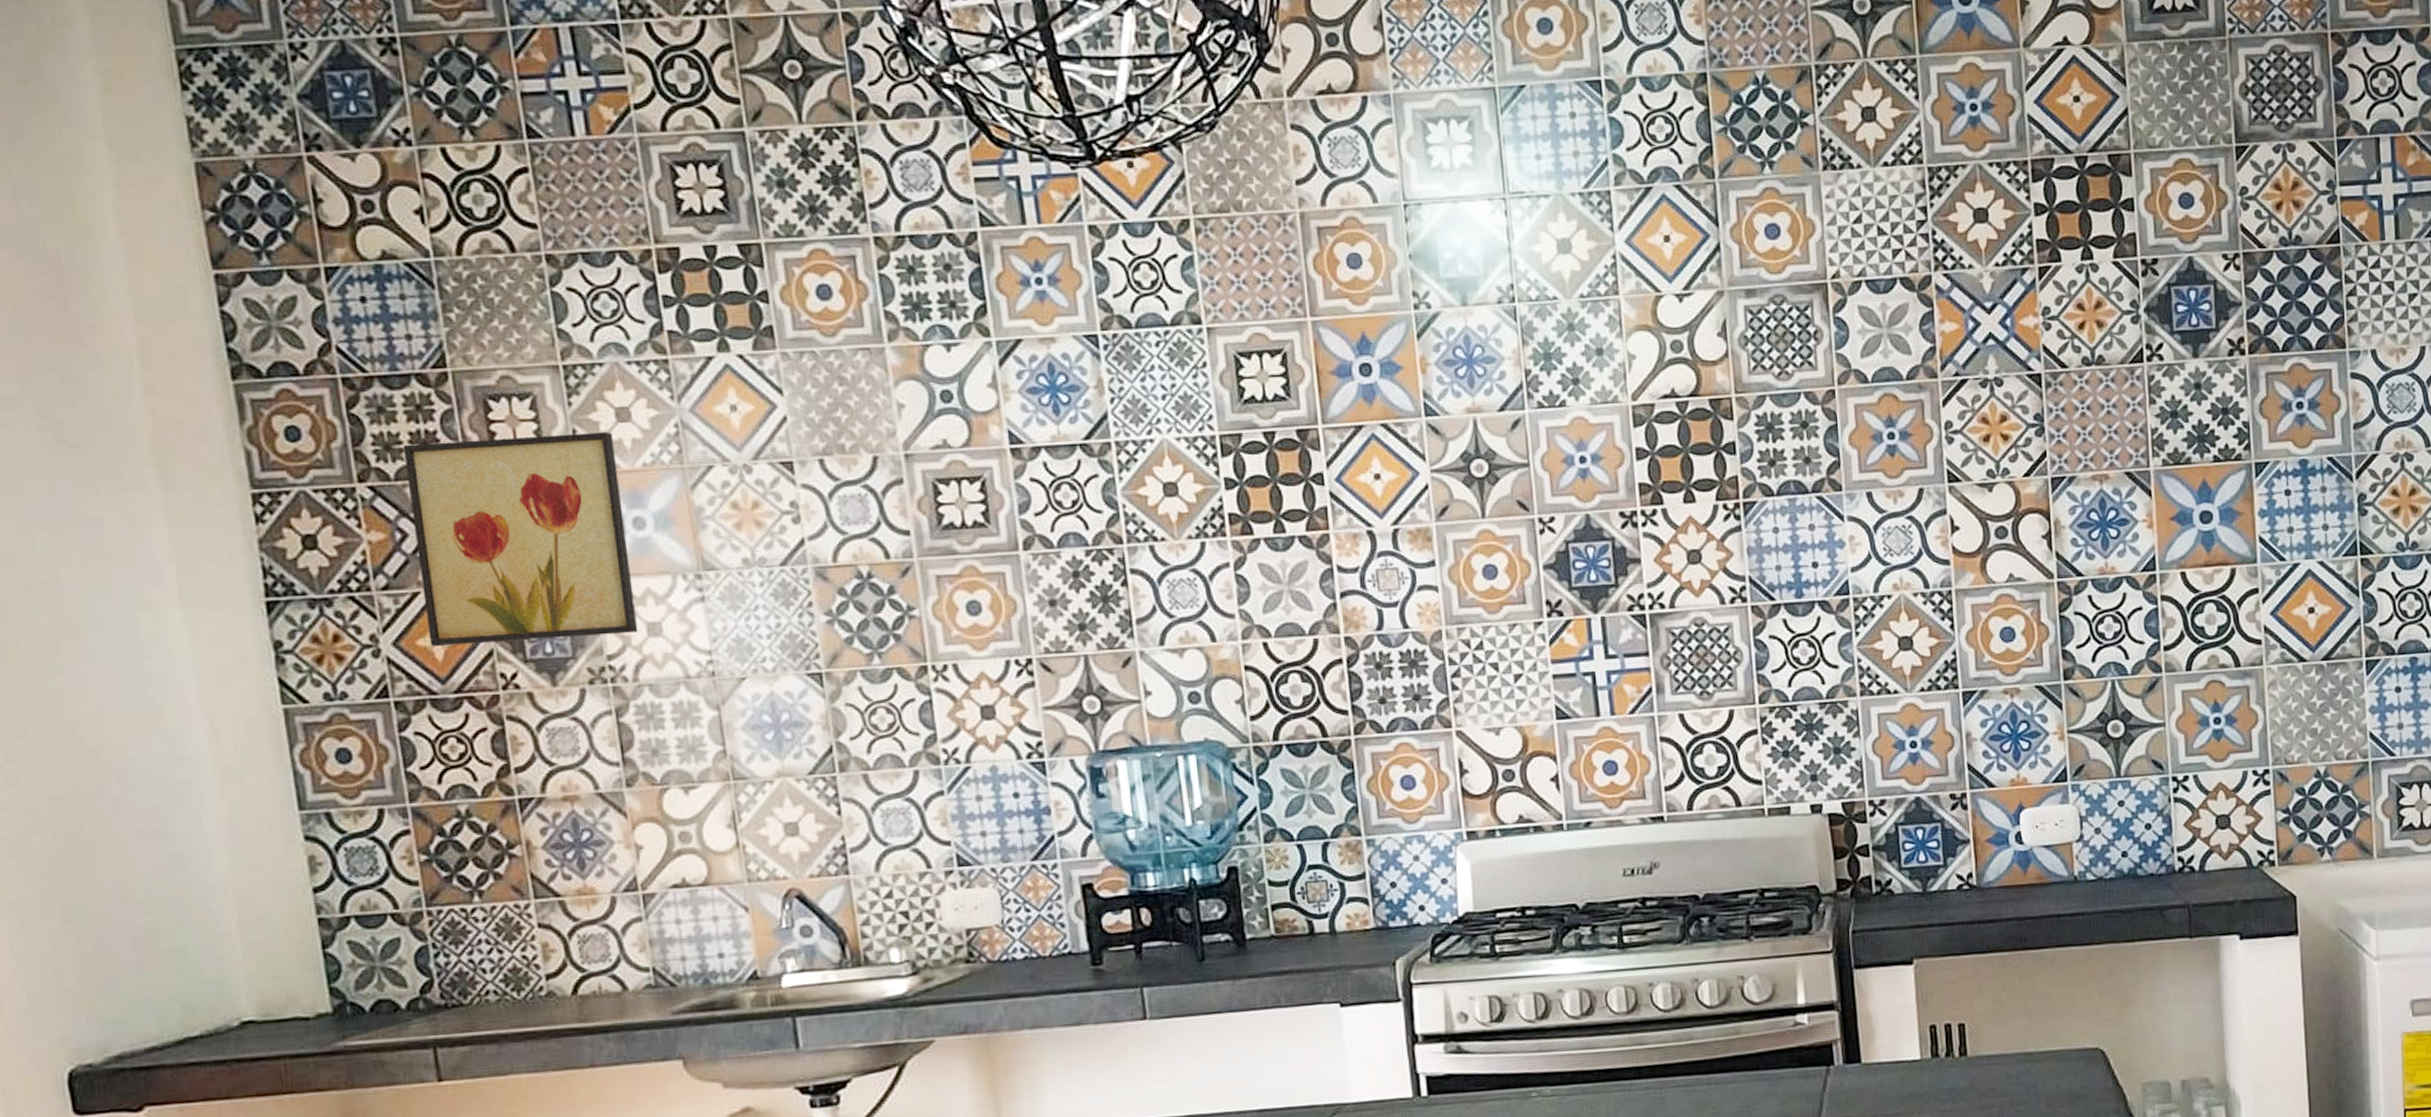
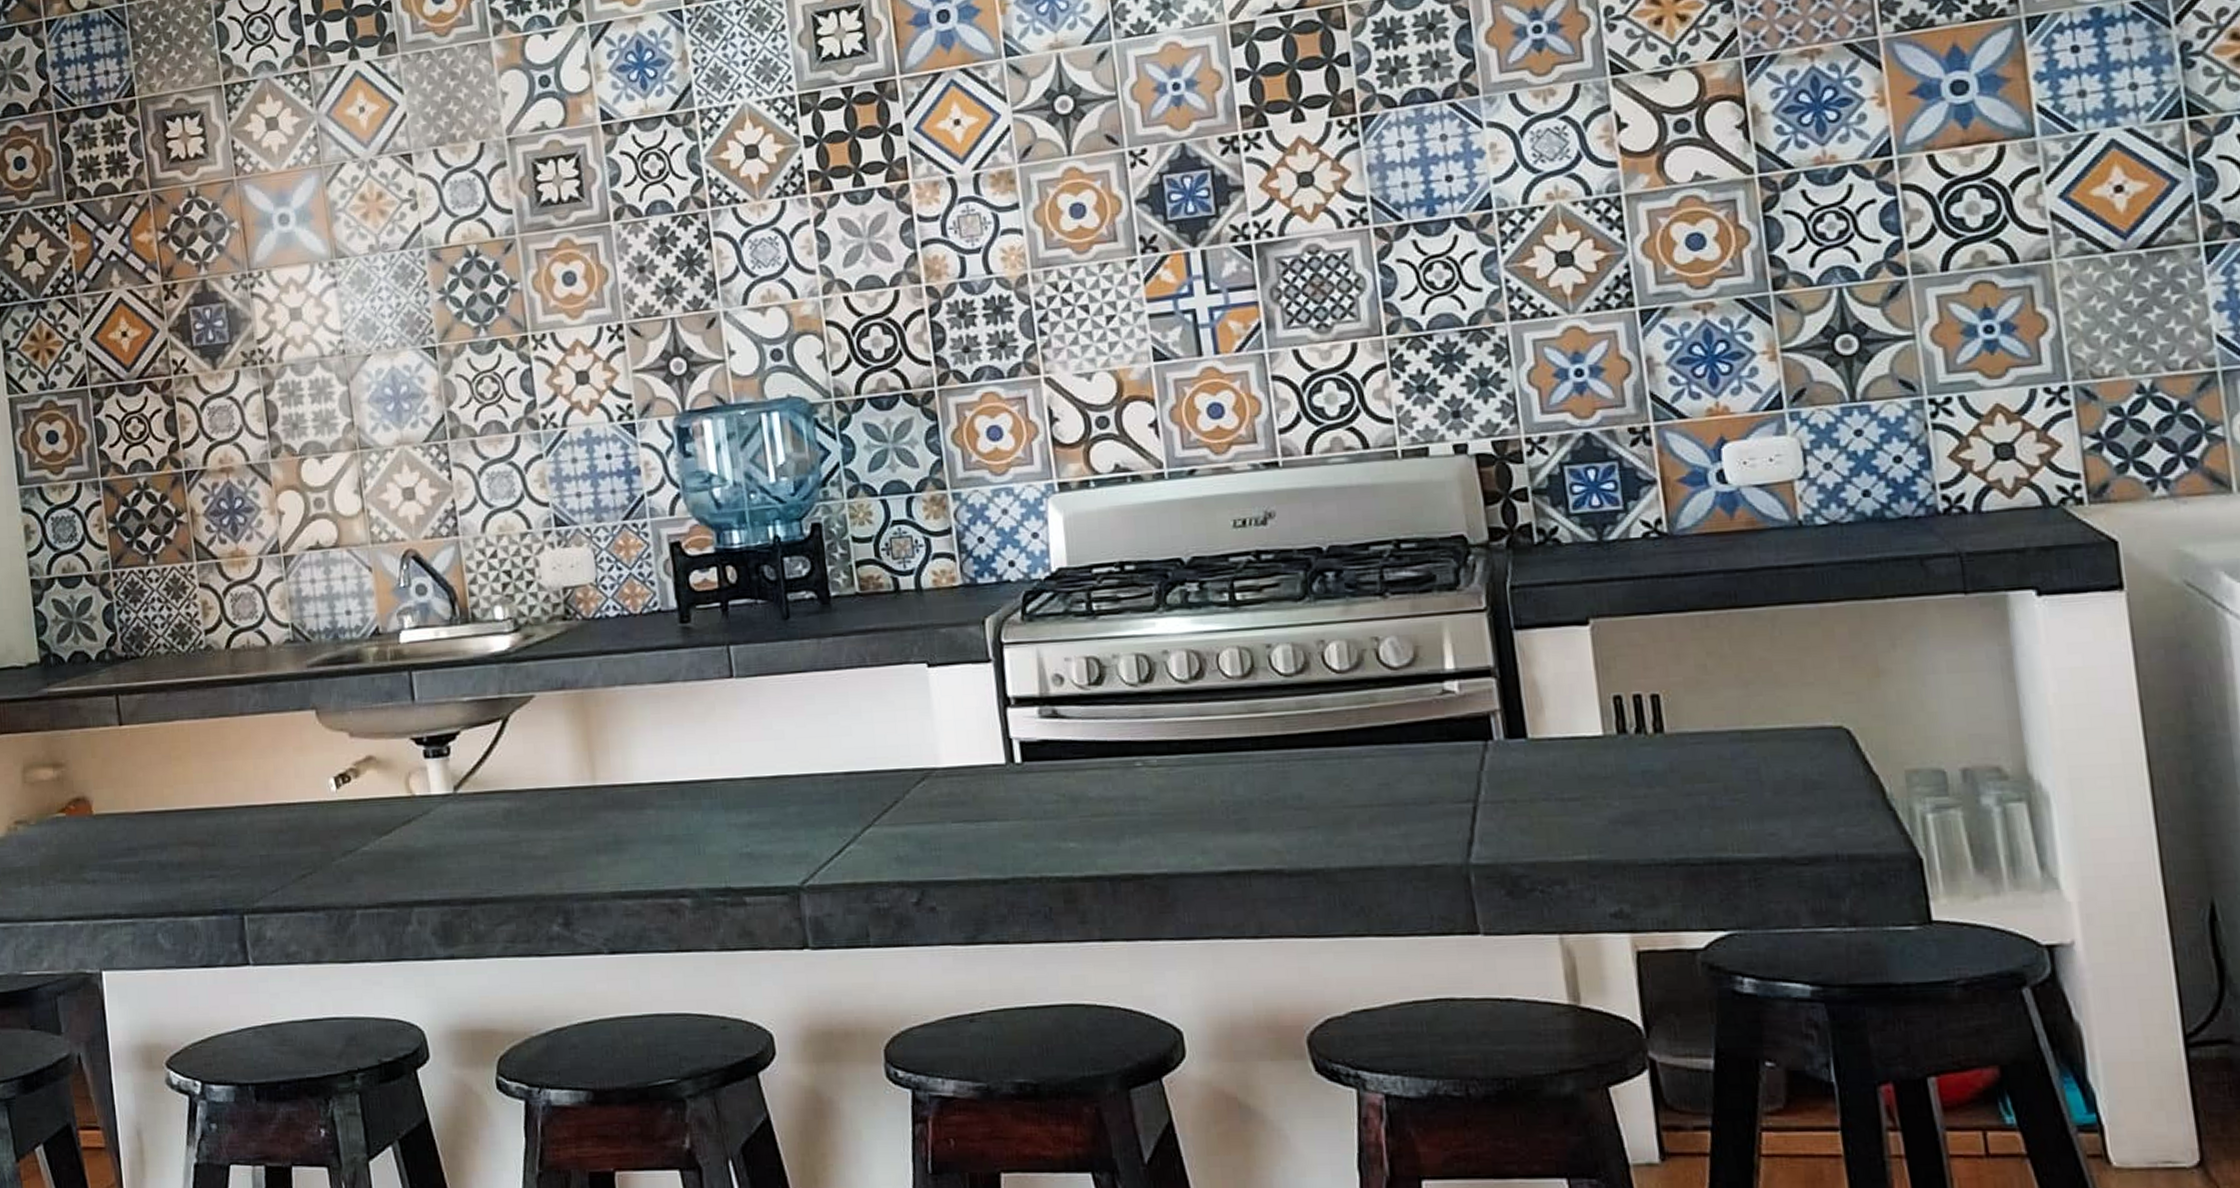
wall art: present [402,431,639,647] -> none [100,140,283,339]

